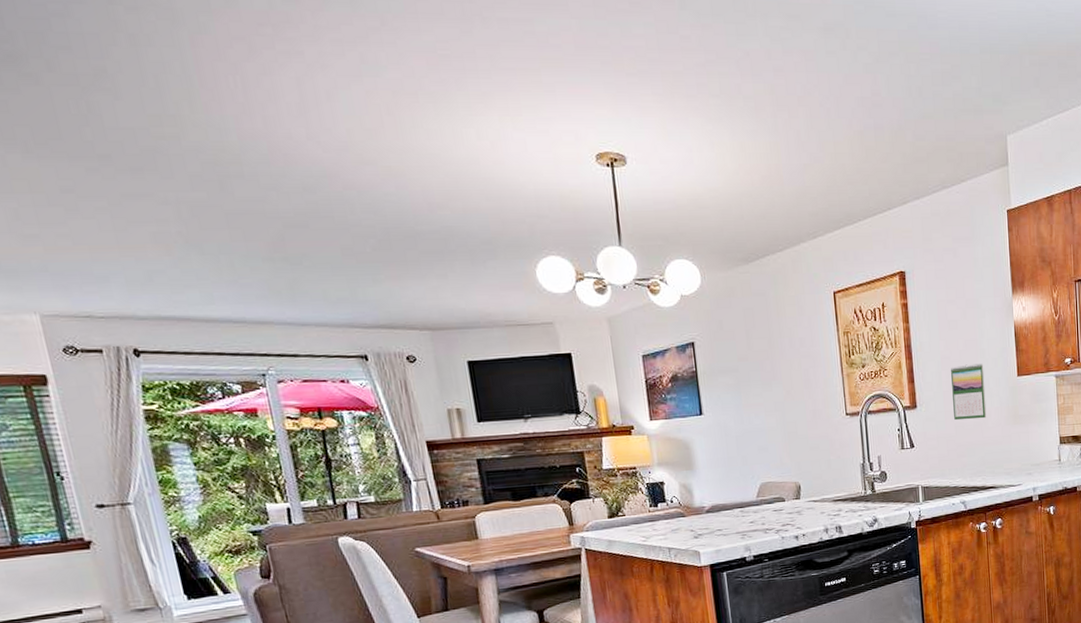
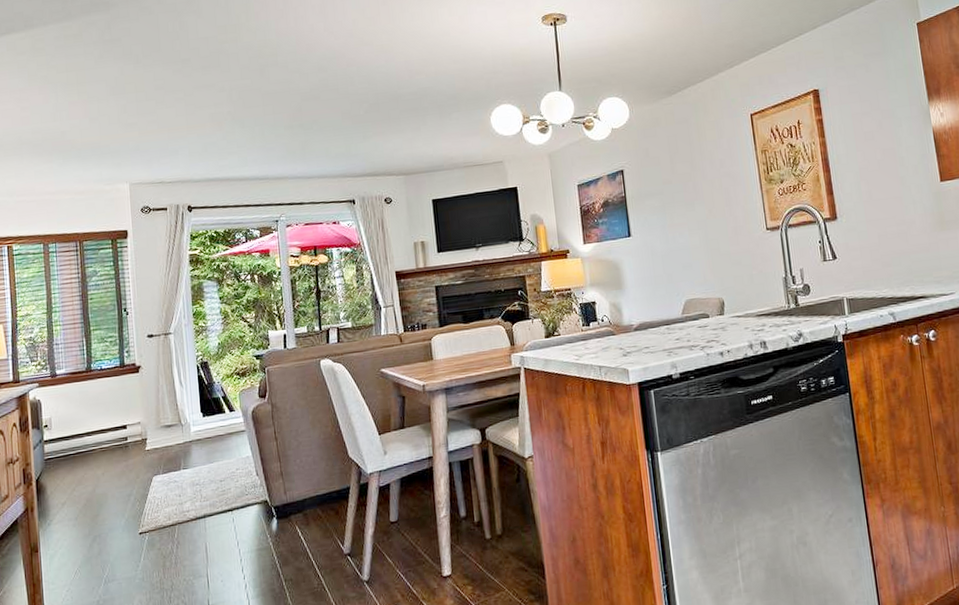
calendar: present [951,363,987,421] -> none [870,171,911,230]

